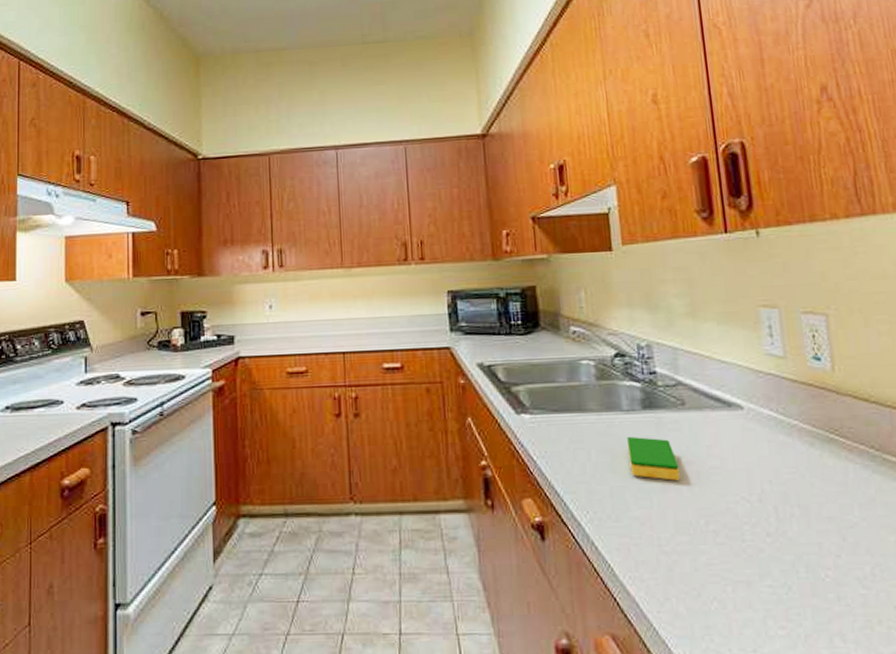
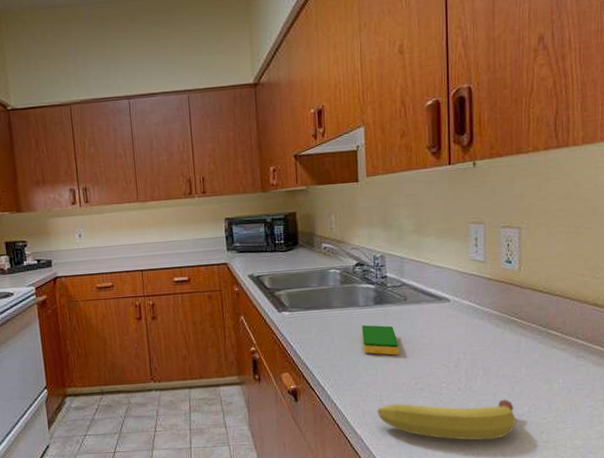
fruit: none [655,551,856,614] -> present [377,399,516,441]

